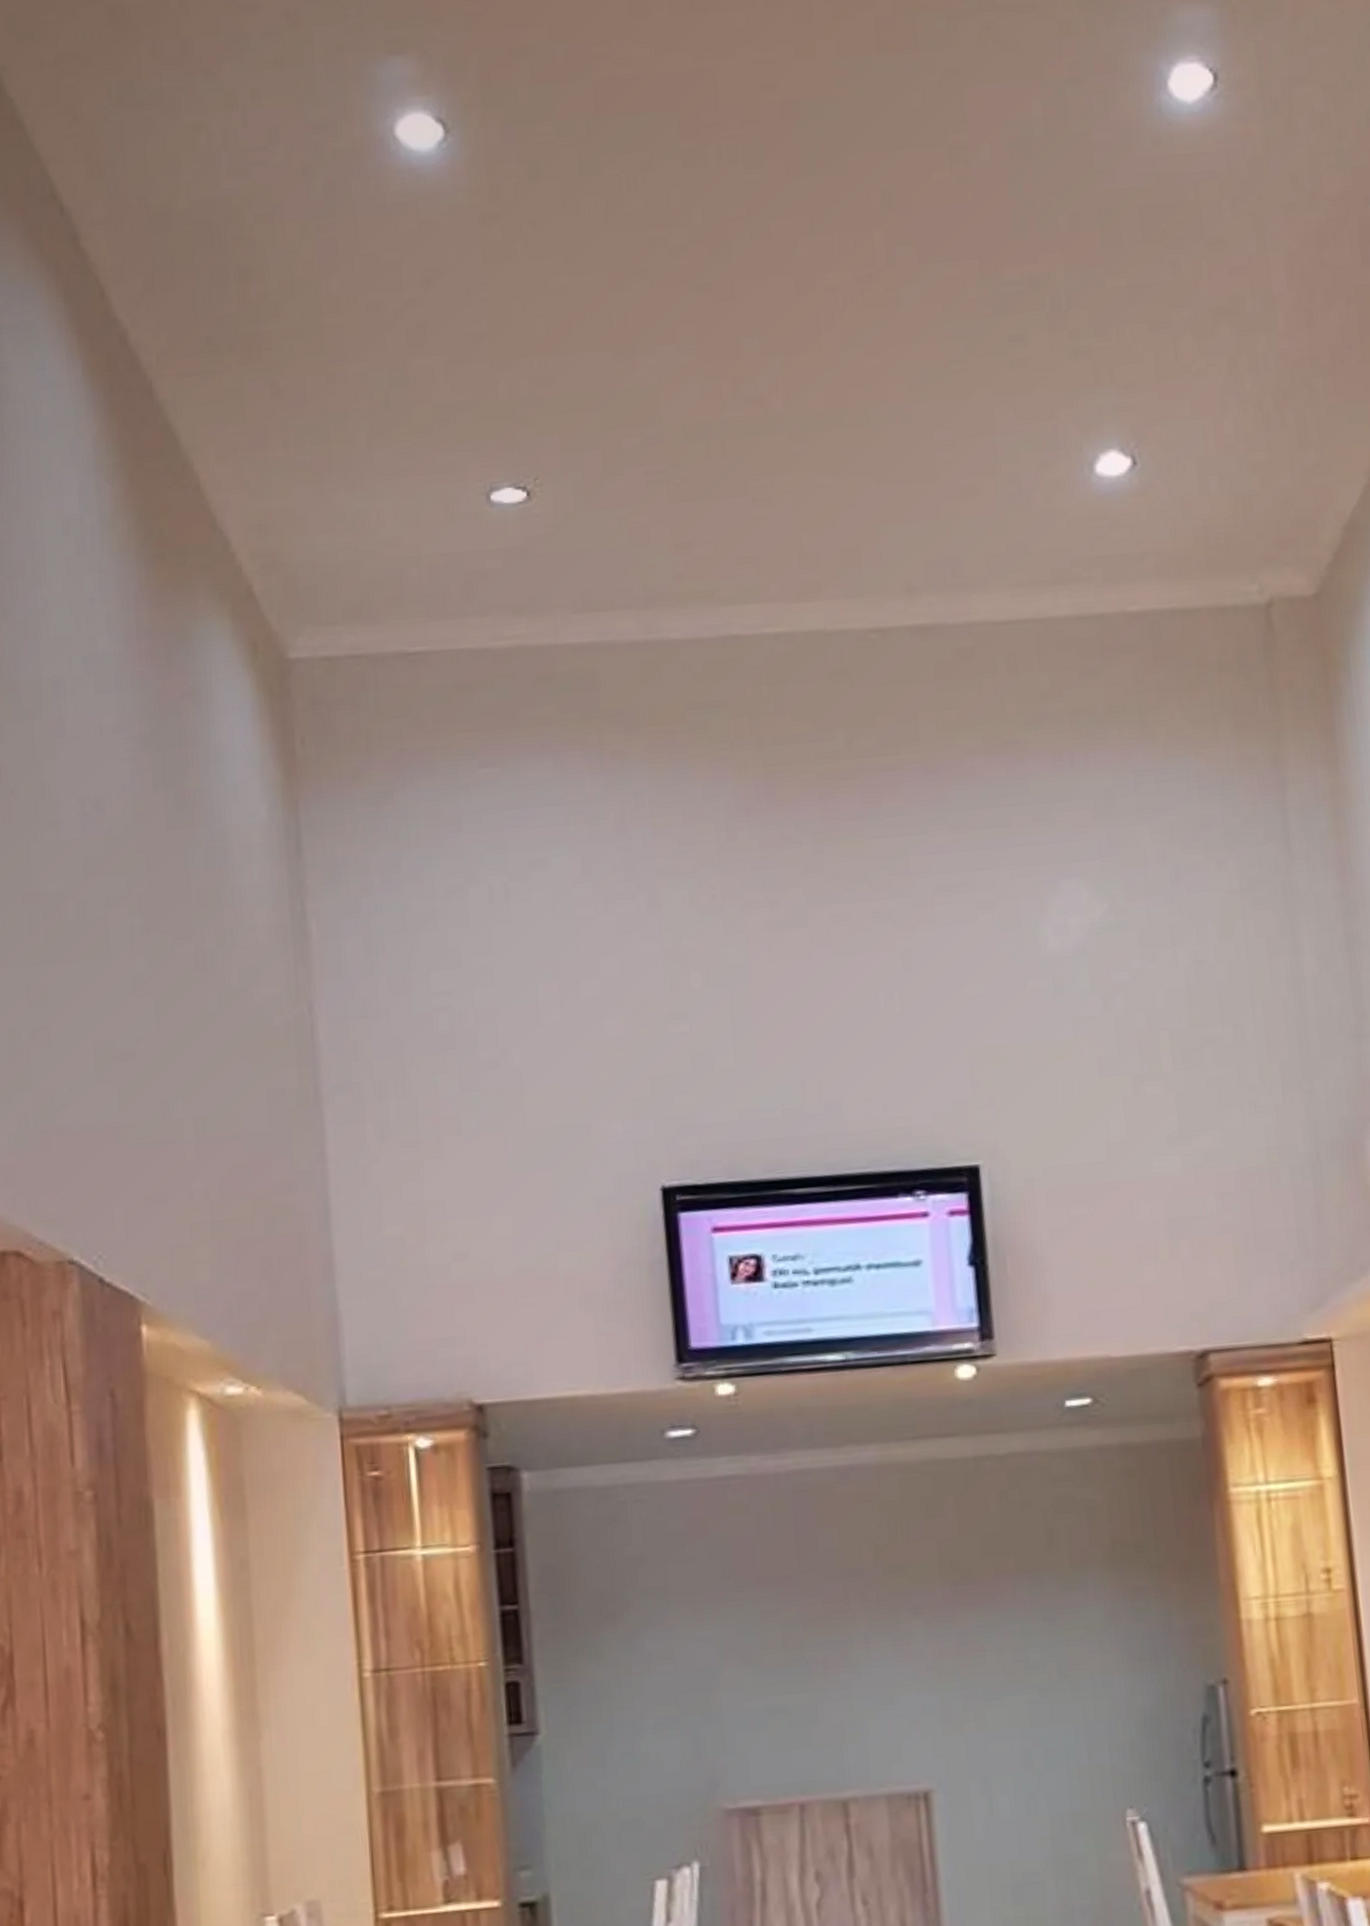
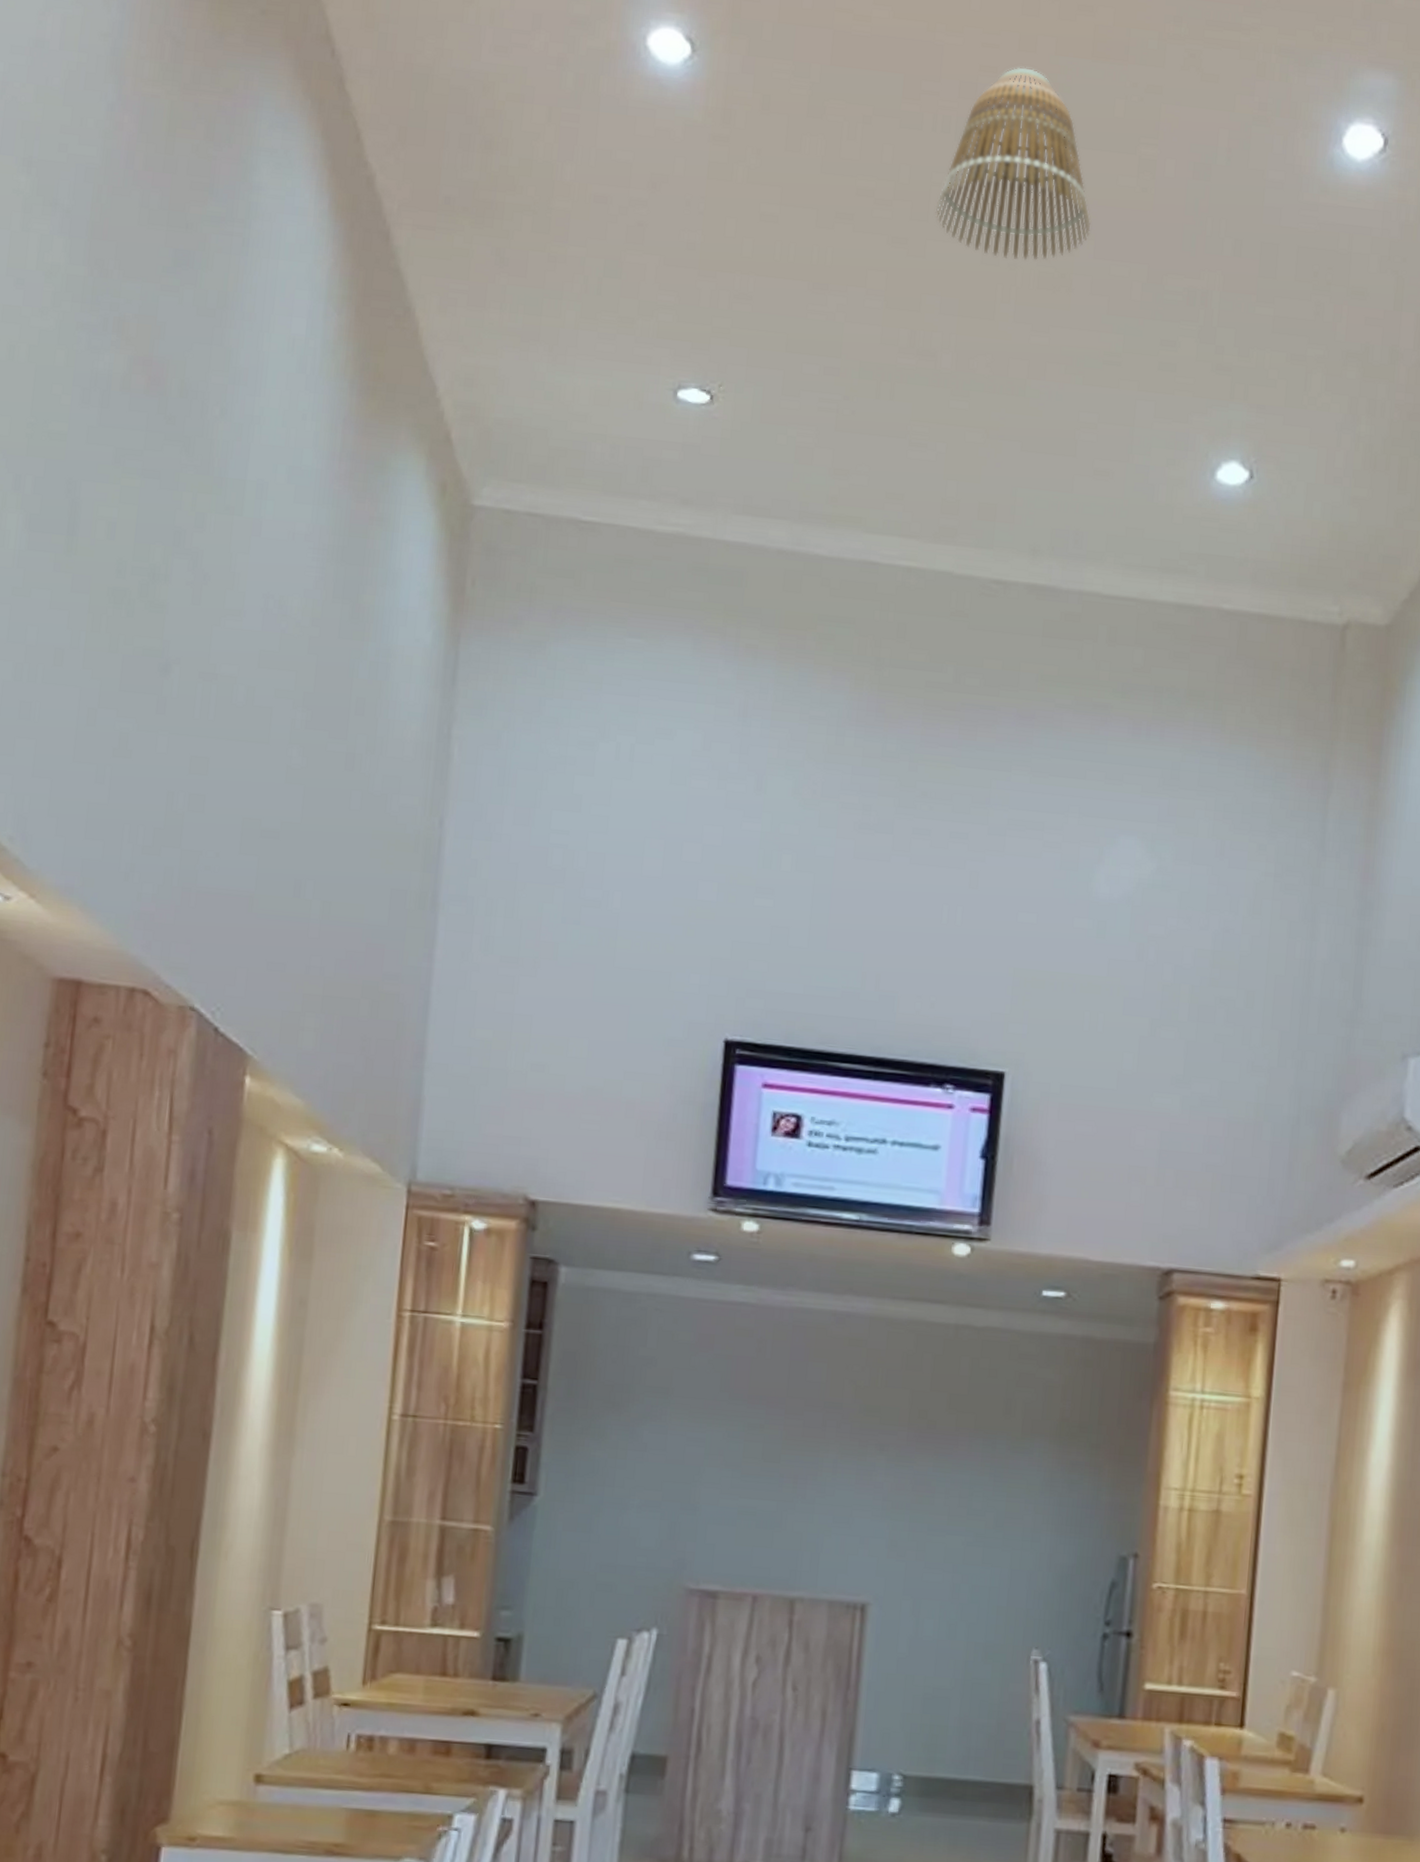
lamp shade: none [736,77,910,283] -> present [935,67,1091,261]

